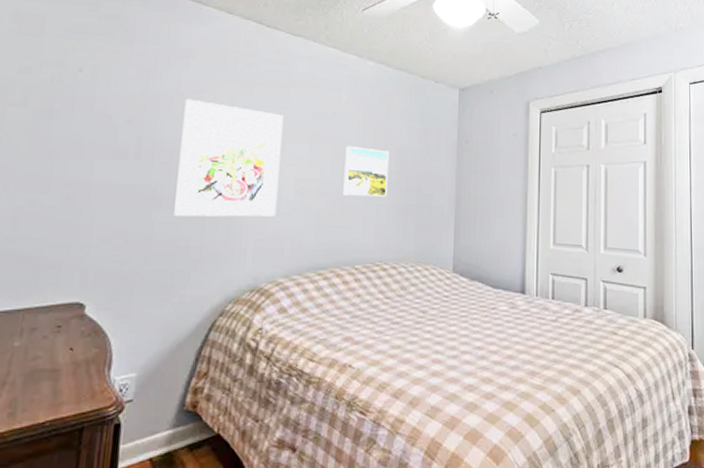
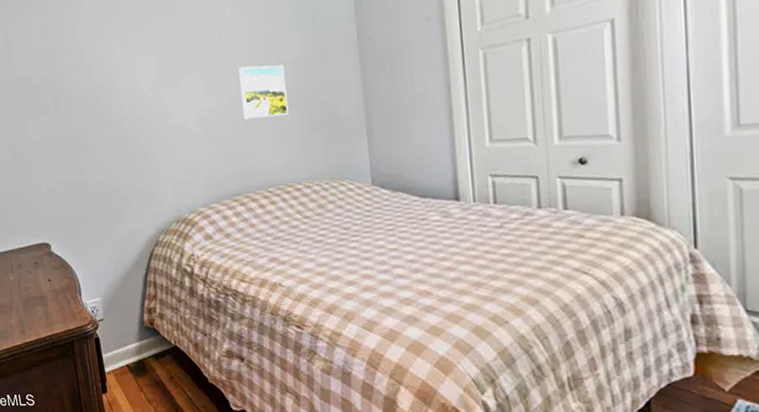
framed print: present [174,98,283,217] -> none [83,46,185,160]

